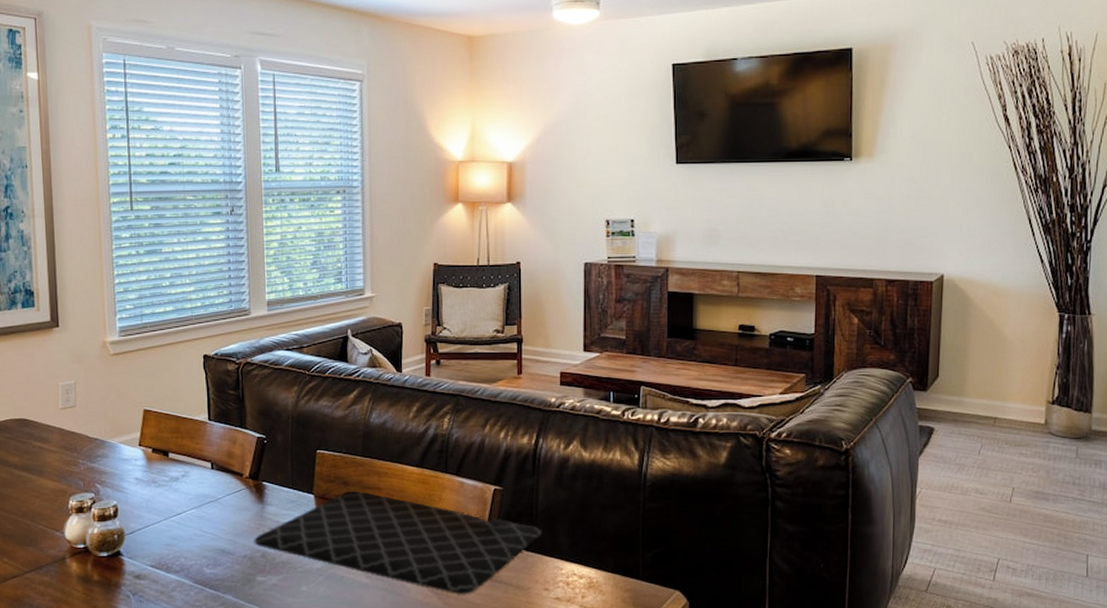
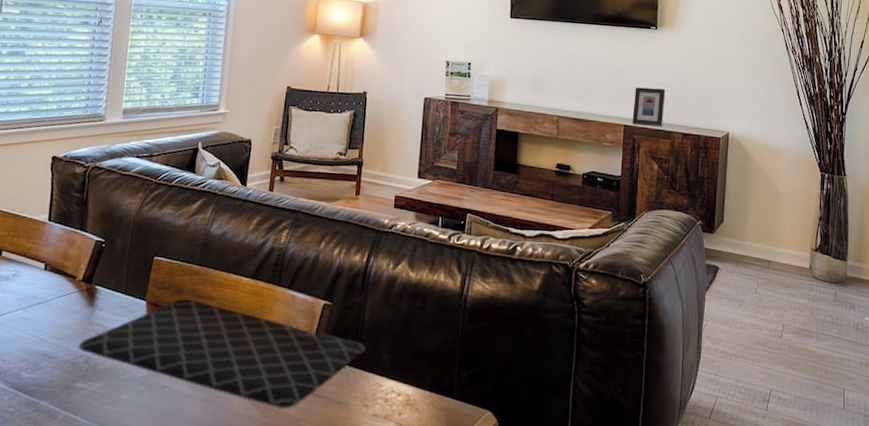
picture frame: none [825,230,865,274] -> present [632,87,666,126]

